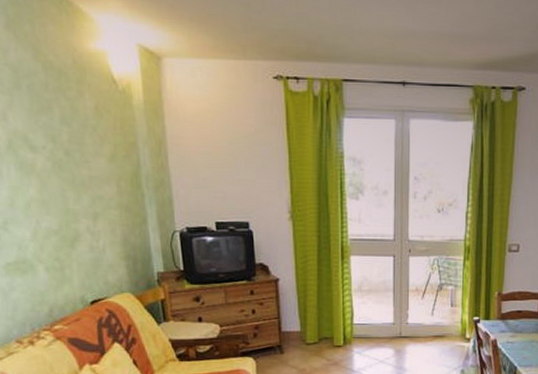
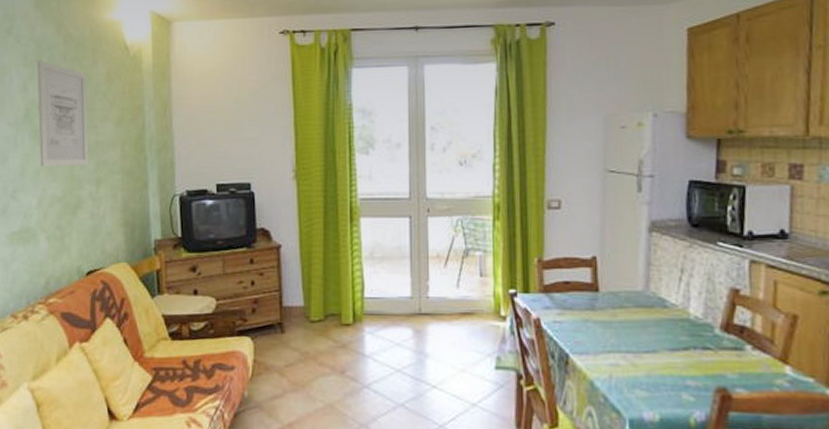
wall art: none [15,88,83,200] -> present [37,60,89,167]

